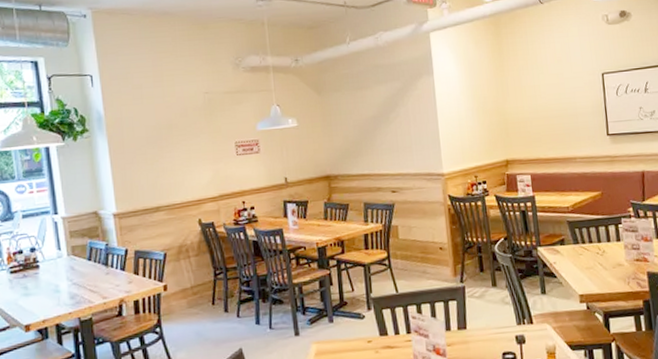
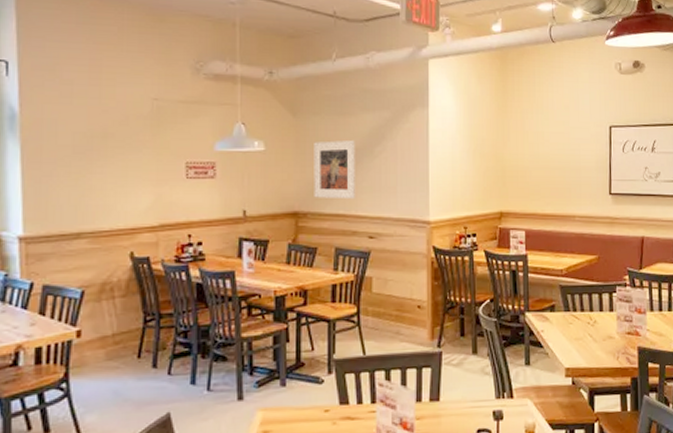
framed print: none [338,109,378,162] -> present [314,139,356,200]

